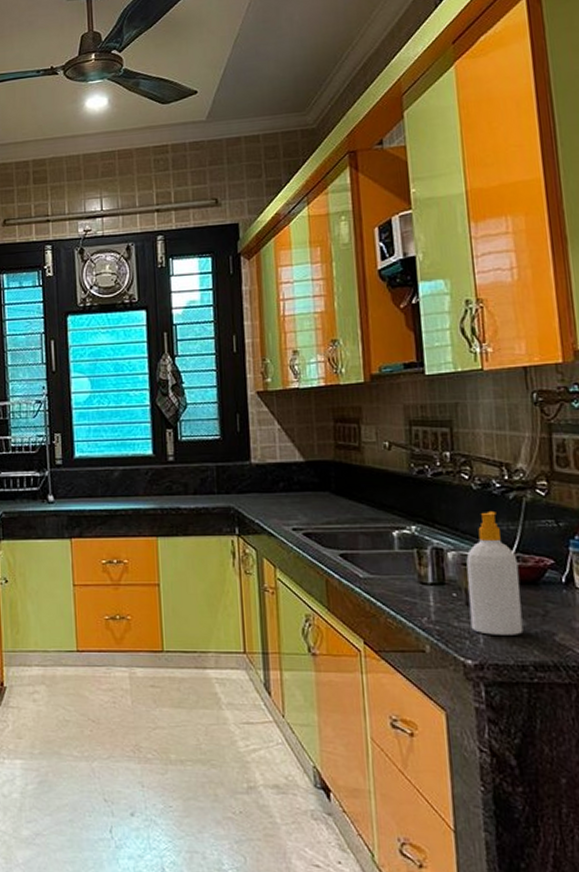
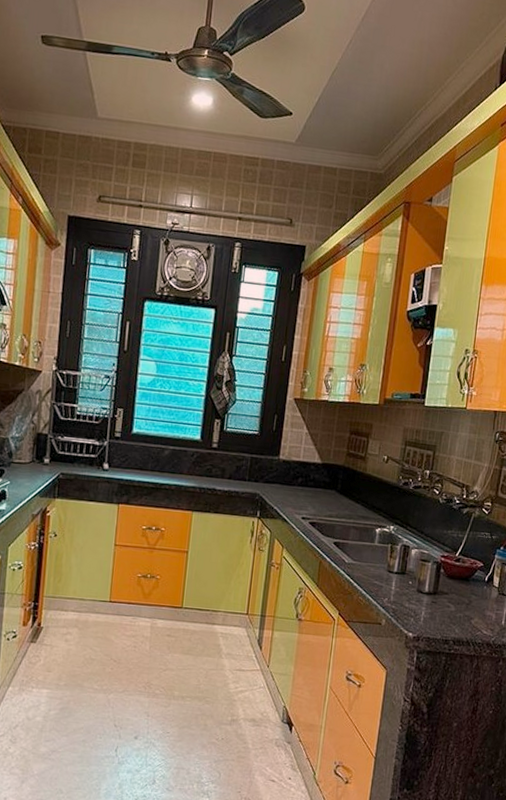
soap bottle: present [466,512,524,635] -> none [417,521,459,617]

